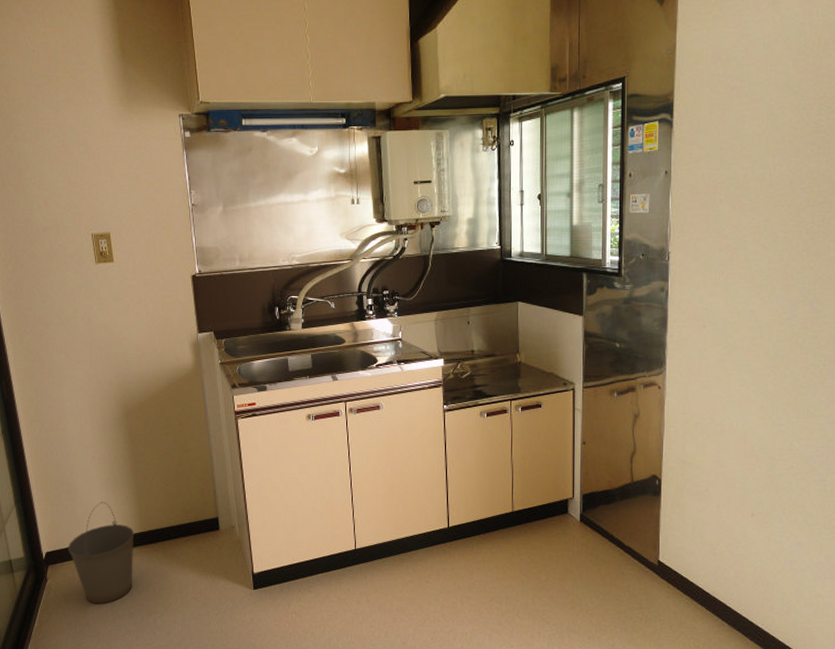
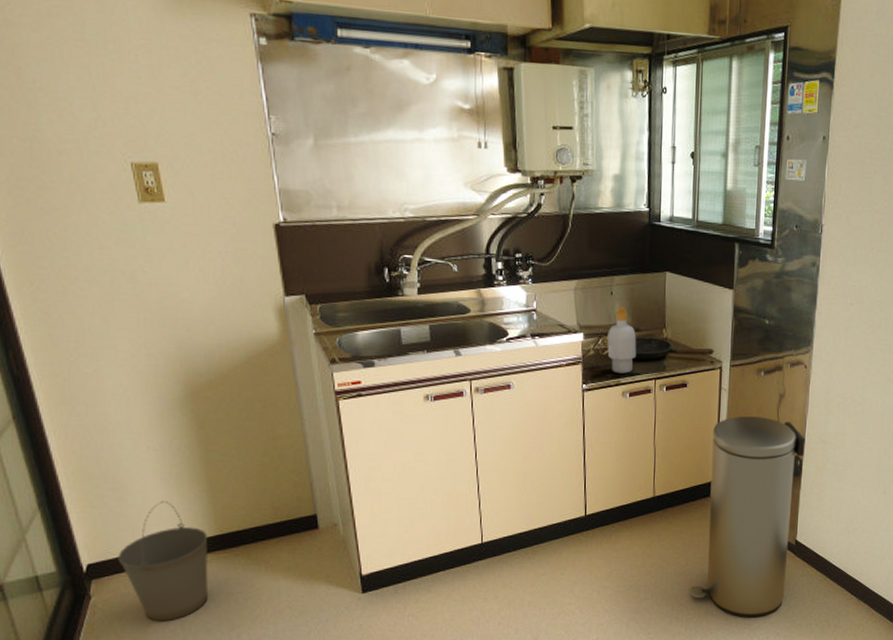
soap bottle: none [465,334,493,395] -> present [607,306,637,374]
frying pan: none [489,361,568,383] -> present [633,337,716,360]
pedal bin: none [550,436,663,638] -> present [689,416,806,618]

